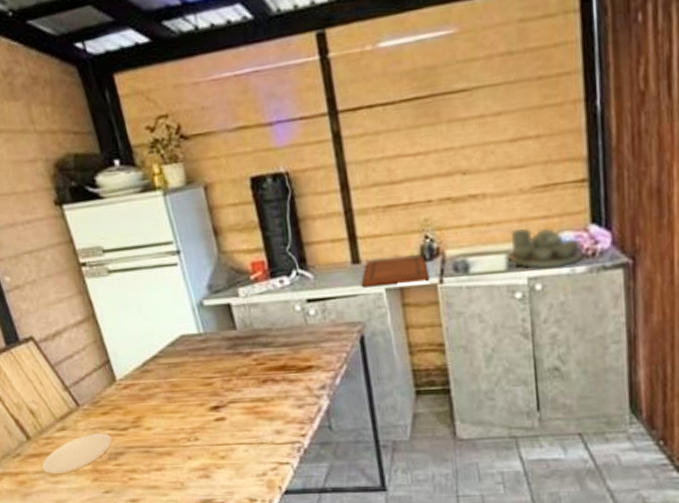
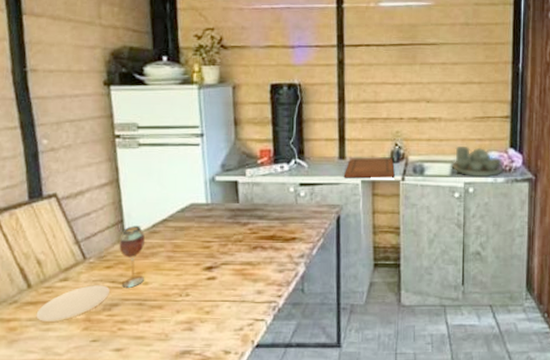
wineglass: none [110,365,146,435] -> present [119,226,146,288]

